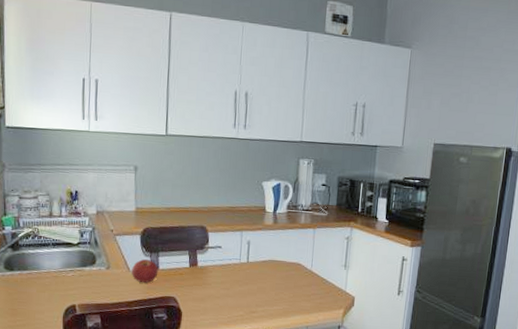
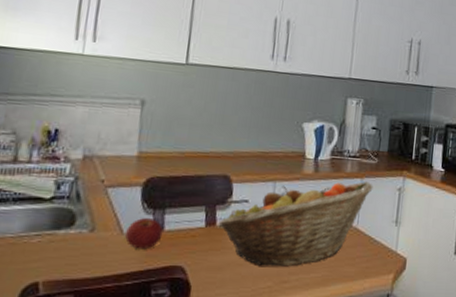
fruit basket: none [199,231,324,300] -> present [218,182,373,266]

